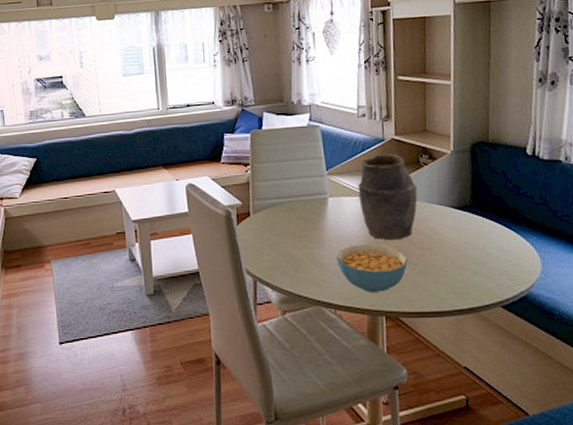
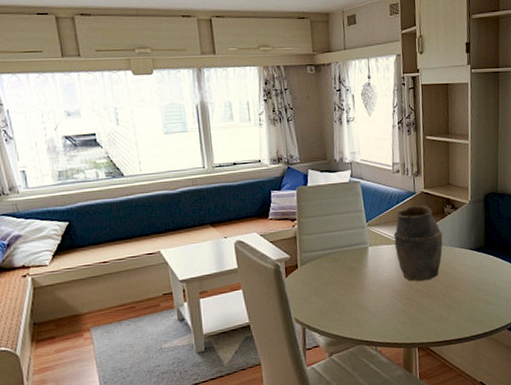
cereal bowl: present [337,244,408,293] -> none [377,286,435,328]

